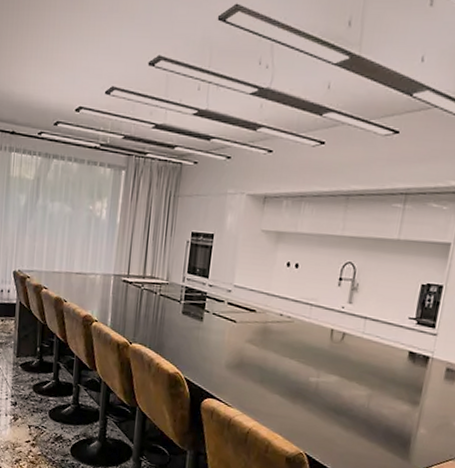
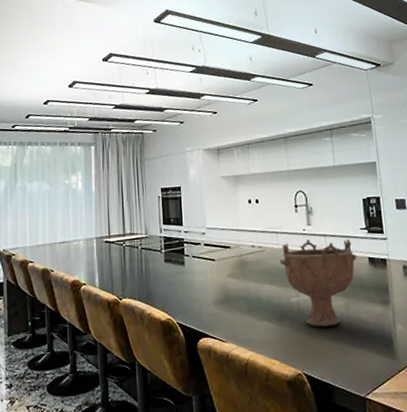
decorative bowl: none [306,317,396,415] -> present [279,239,357,327]

